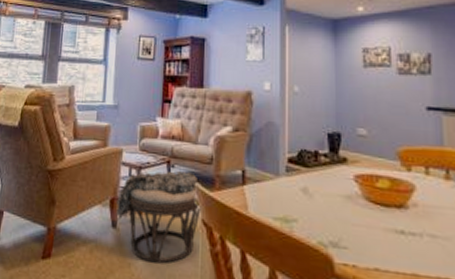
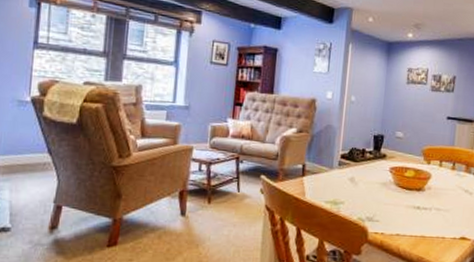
ottoman: present [116,171,201,264] -> none [185,166,265,243]

